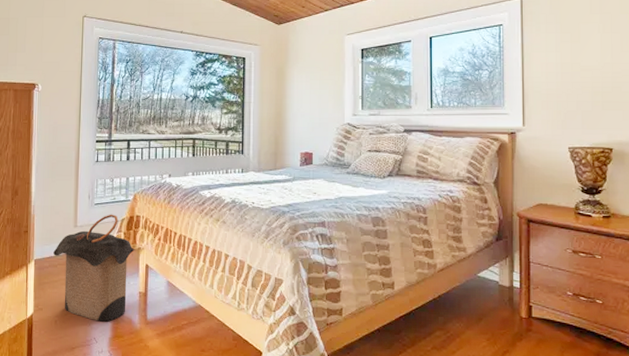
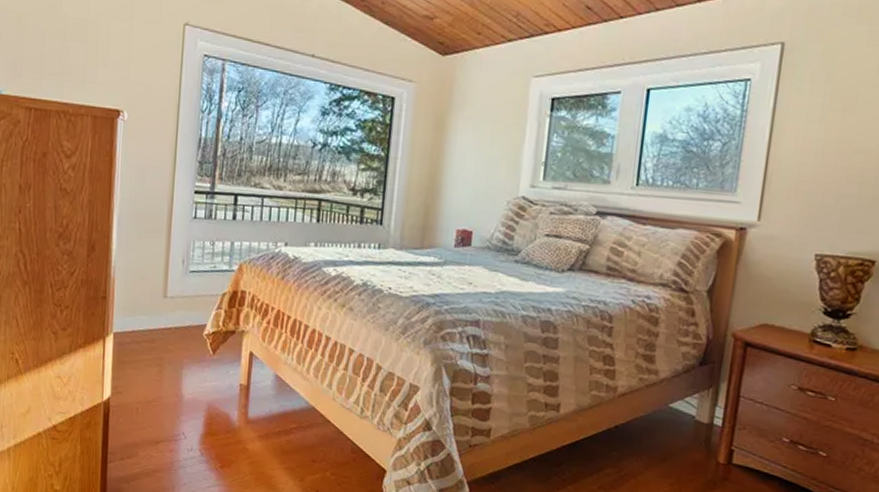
laundry hamper: present [53,214,136,322] -> none [137,285,238,416]

